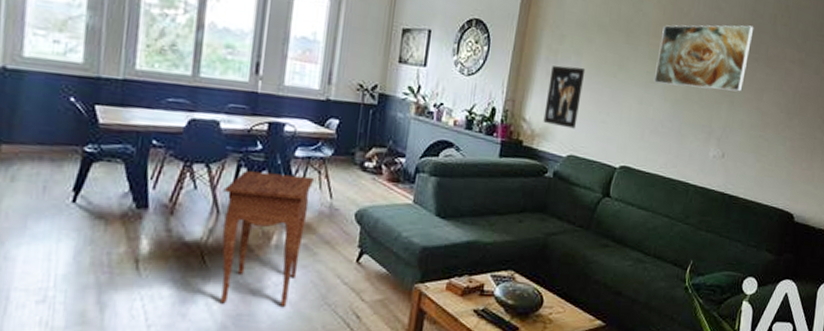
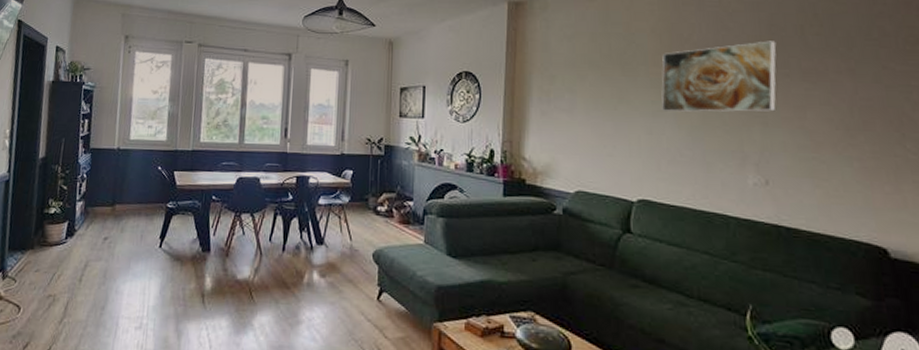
side table: present [221,171,315,306] -> none [264,218,336,340]
wall art: present [543,65,586,129] -> none [544,104,582,164]

